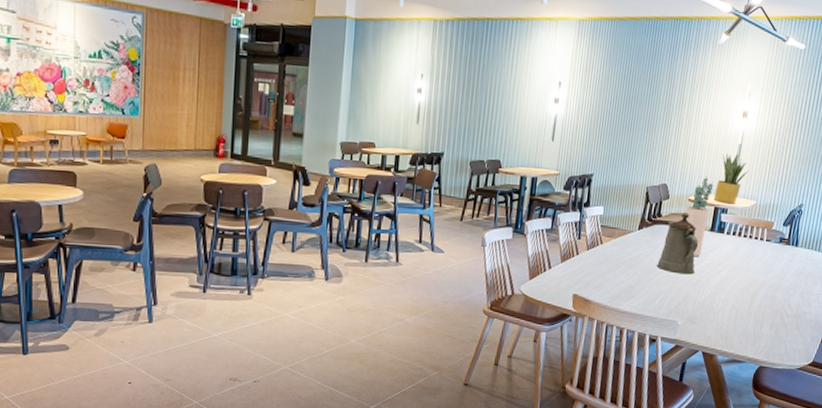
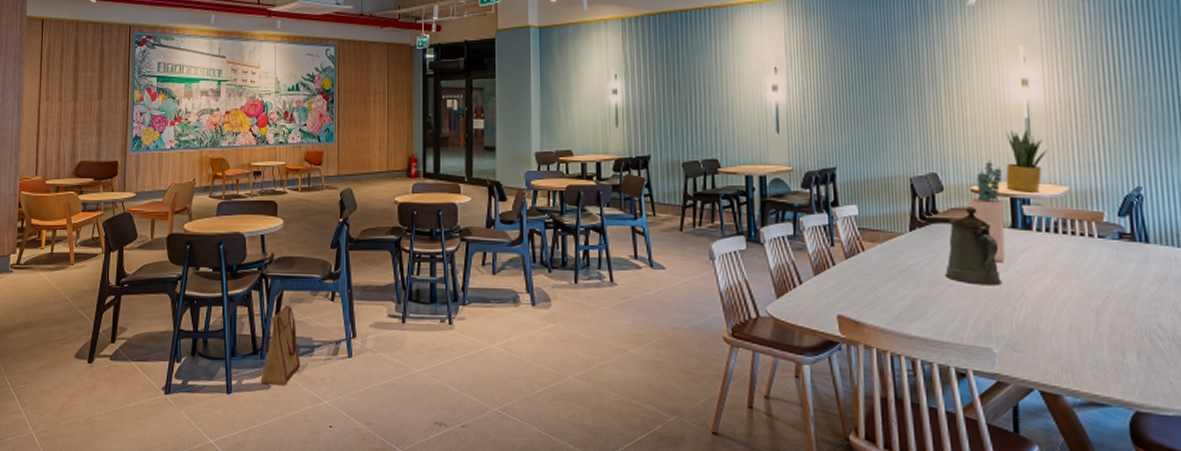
shopping bag: none [58,274,100,348] -> present [260,306,301,386]

